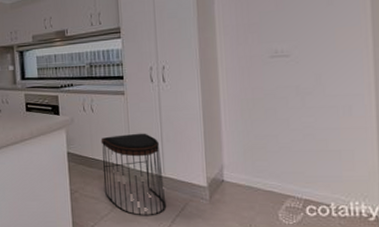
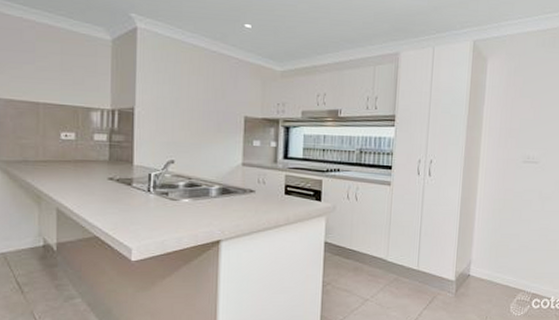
stool: present [100,133,167,216] -> none [357,225,417,309]

